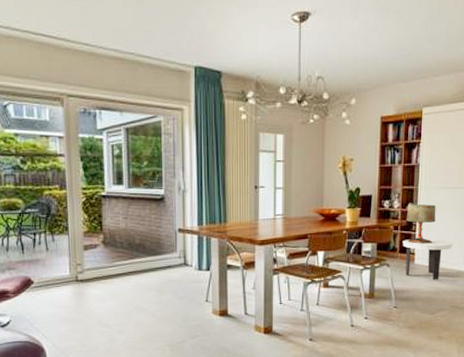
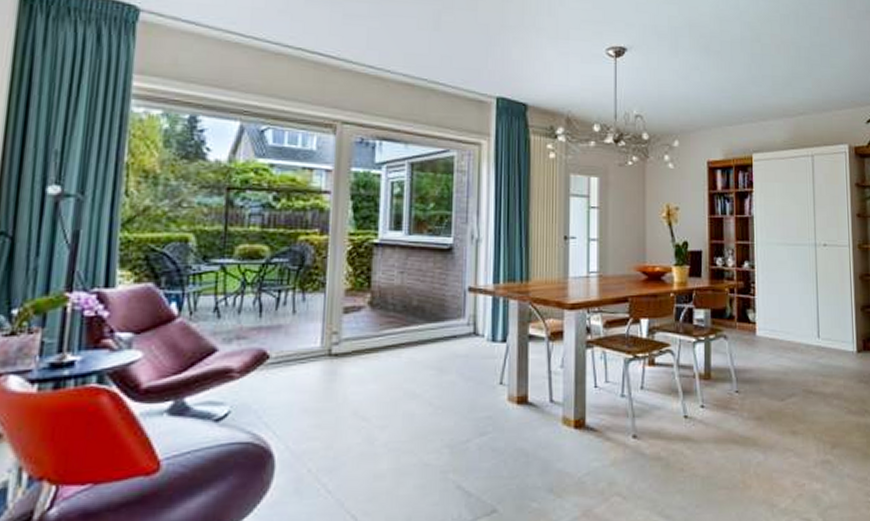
side table: present [402,239,453,280] -> none [740,305,798,357]
table lamp: present [406,204,436,244] -> none [742,262,777,311]

